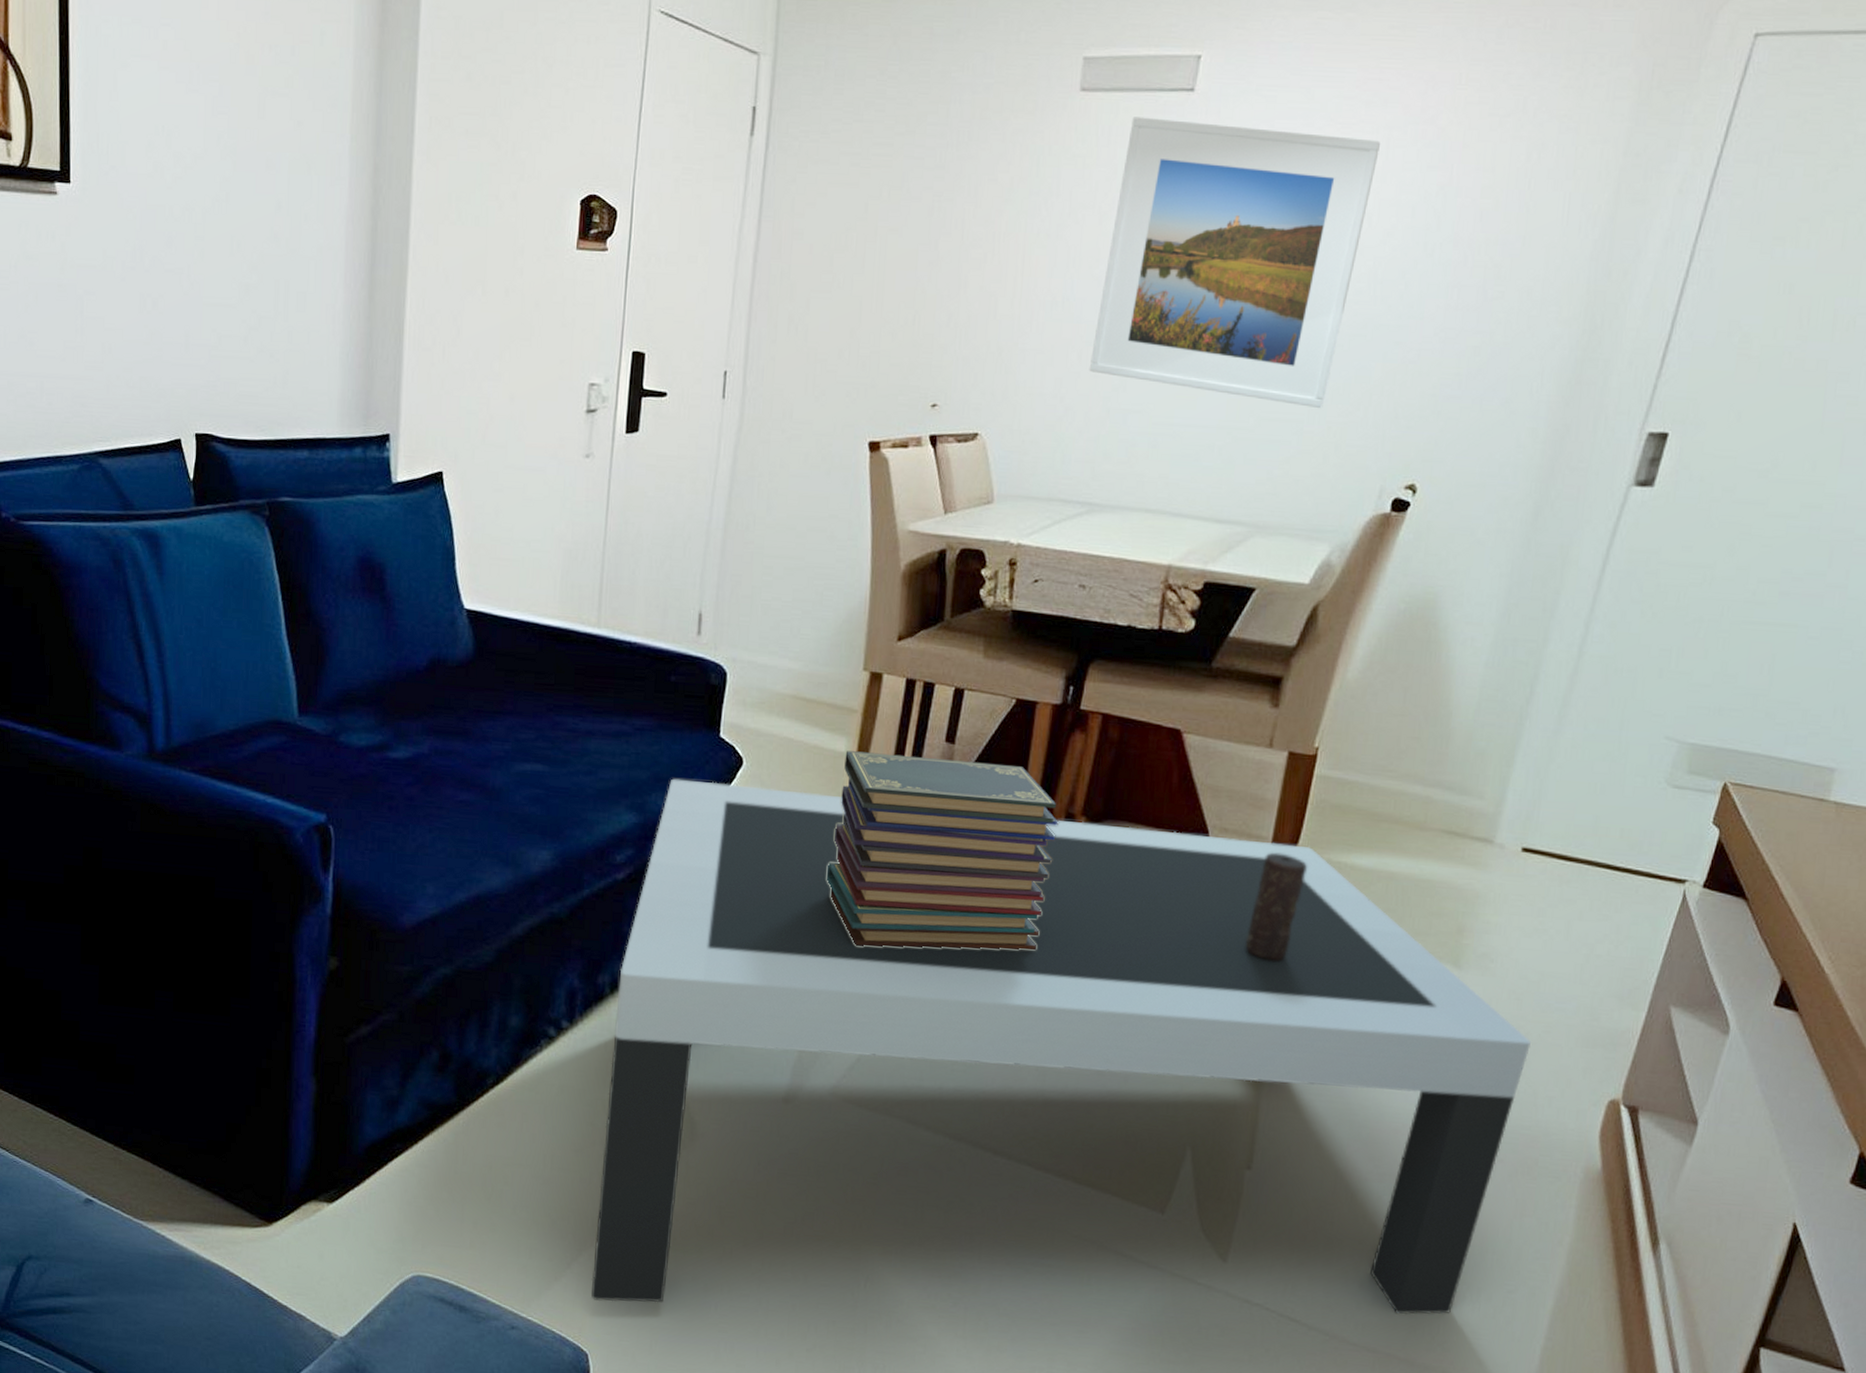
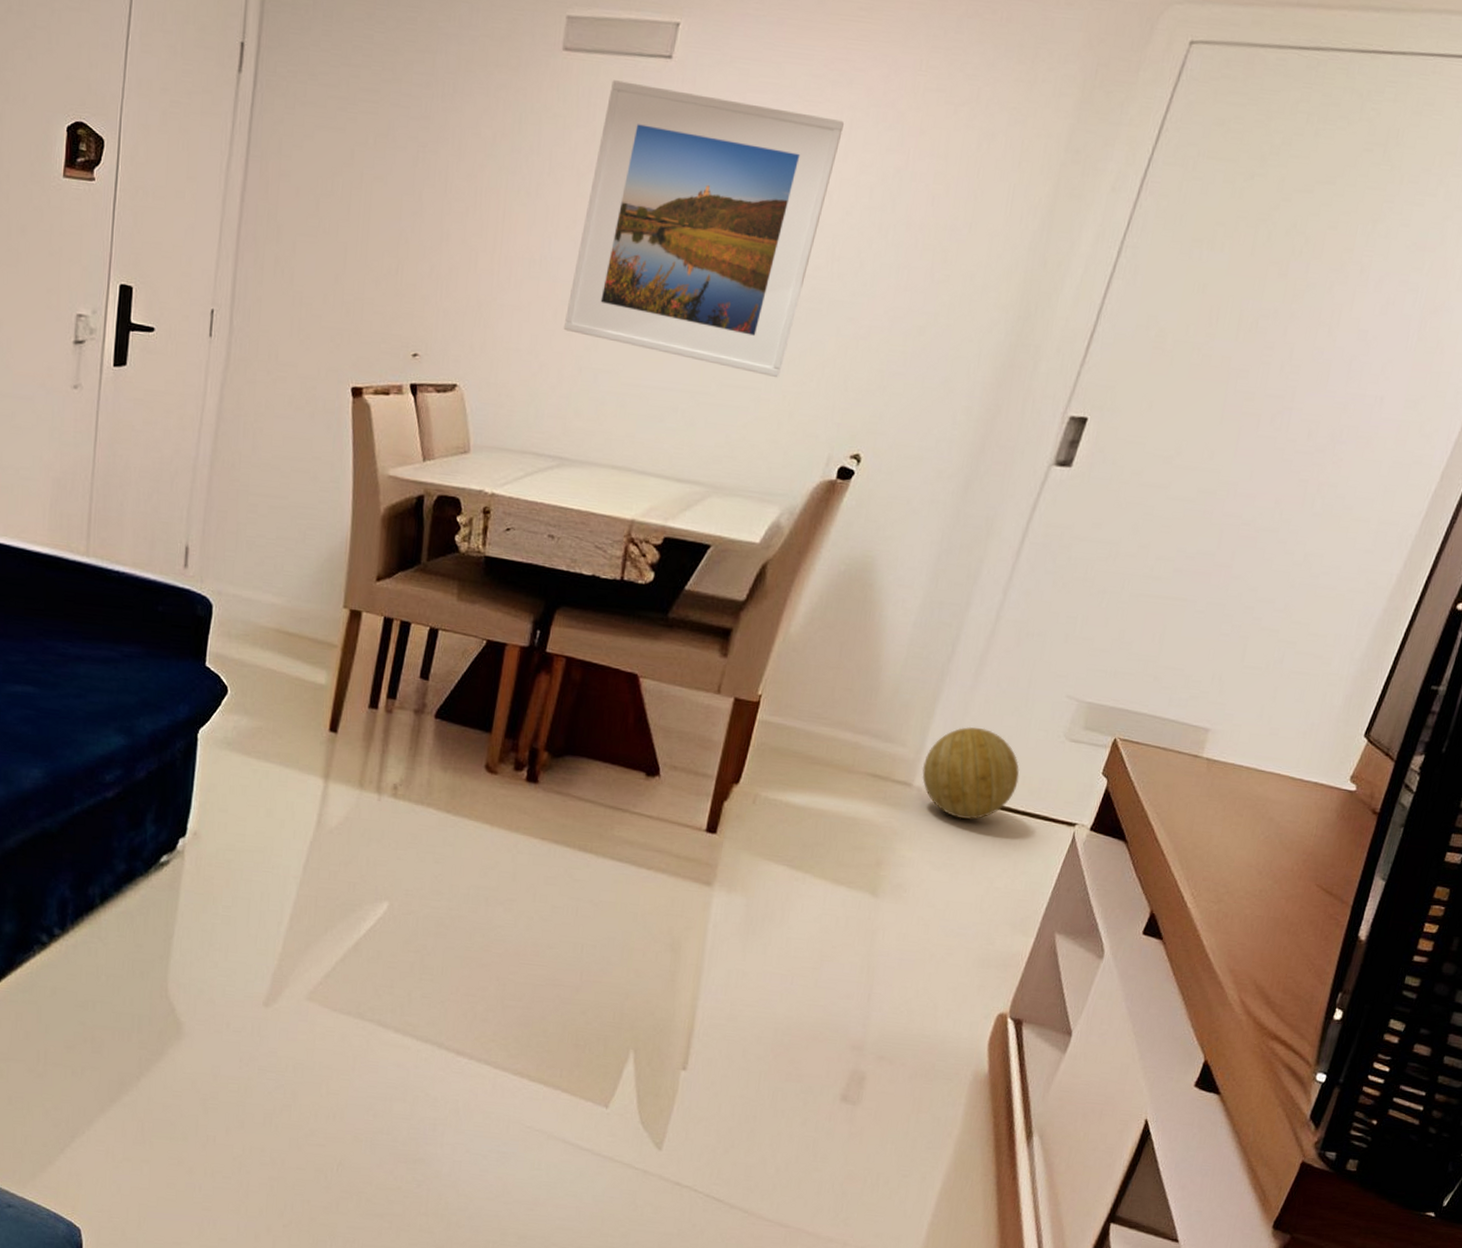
coffee table: present [590,778,1531,1315] -> none [83,704,934,1196]
book stack: present [827,751,1058,950] -> none [307,683,523,872]
candle: present [1245,852,1307,962] -> none [688,789,747,887]
decorative ball: none [1503,774,1616,880] -> present [922,726,1020,820]

